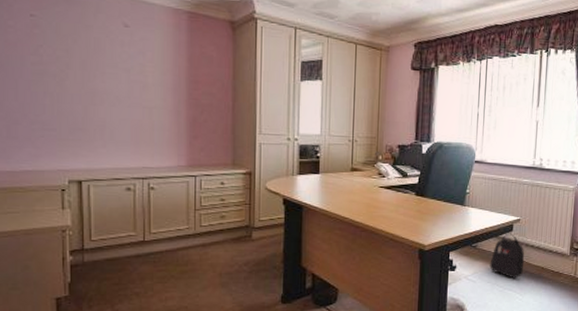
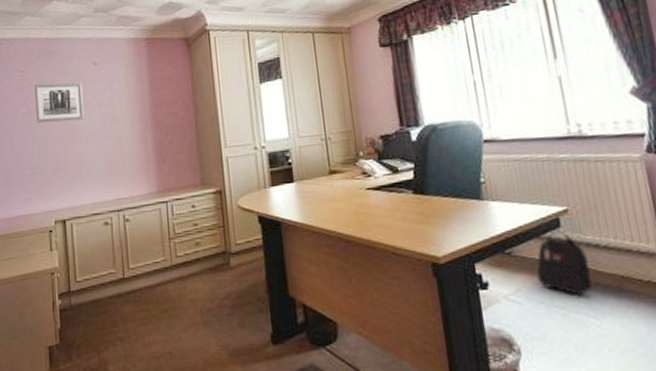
wall art: none [48,34,111,82] -> present [34,82,85,123]

